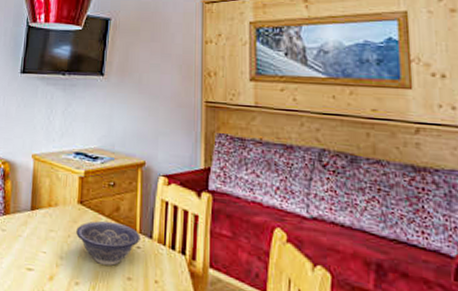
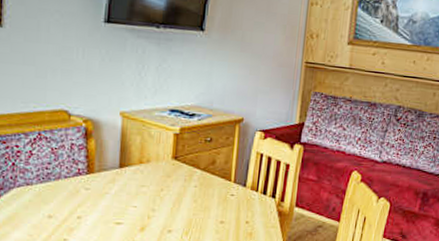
decorative bowl: present [76,220,140,266] -> none [170,173,235,213]

